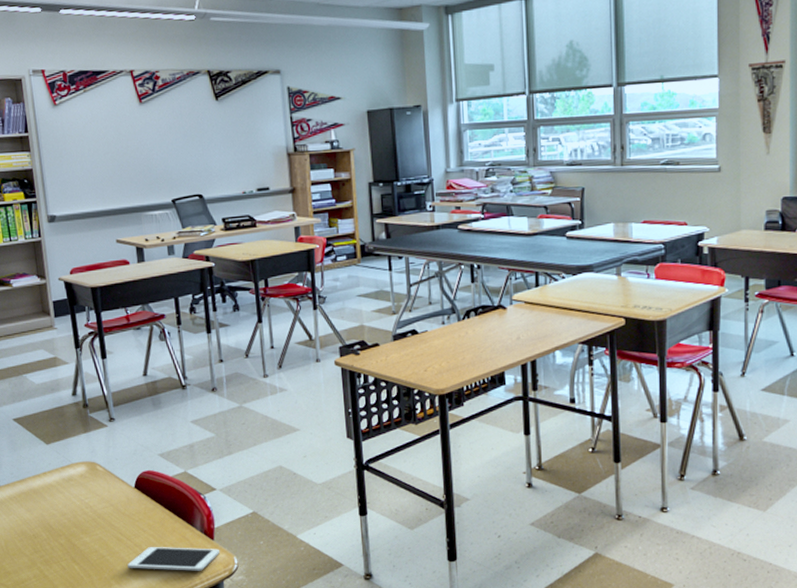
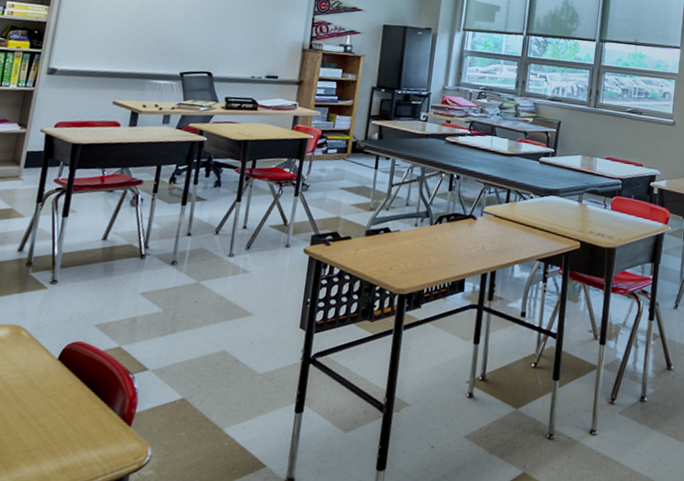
cell phone: present [127,547,220,571] -> none [23,429,135,461]

